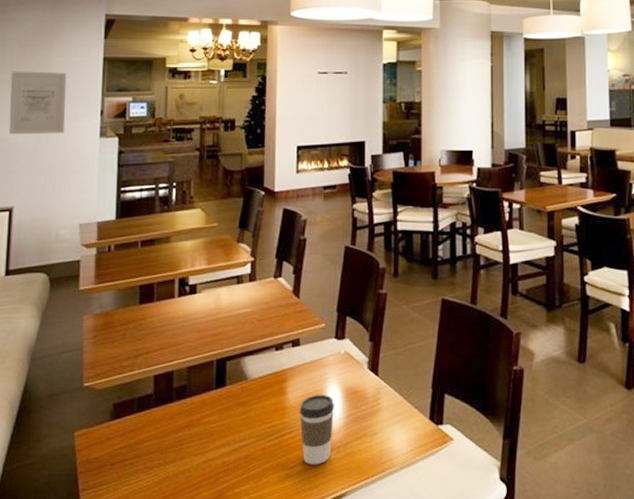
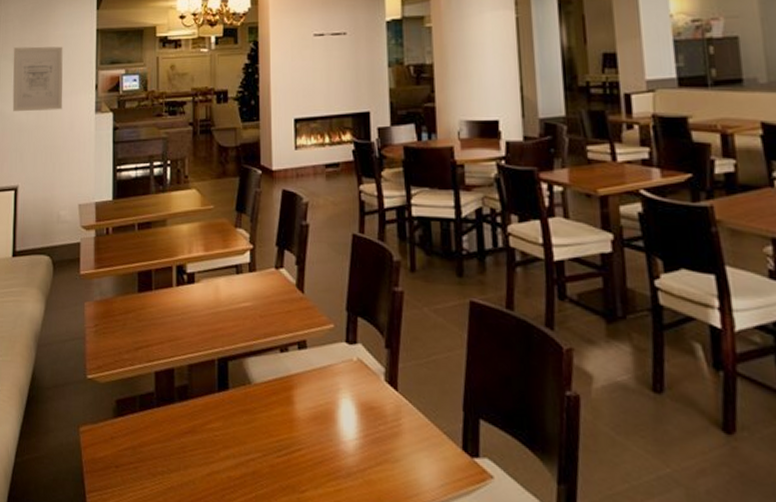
coffee cup: present [299,394,335,465] -> none [309,407,349,492]

